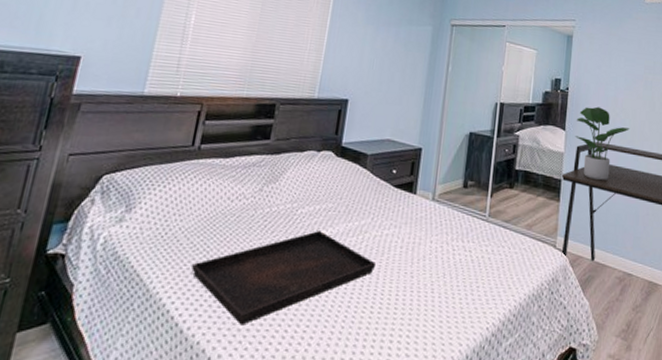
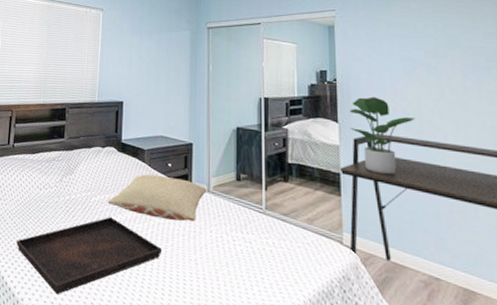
pillow: none [317,182,432,232] -> present [107,174,207,222]

